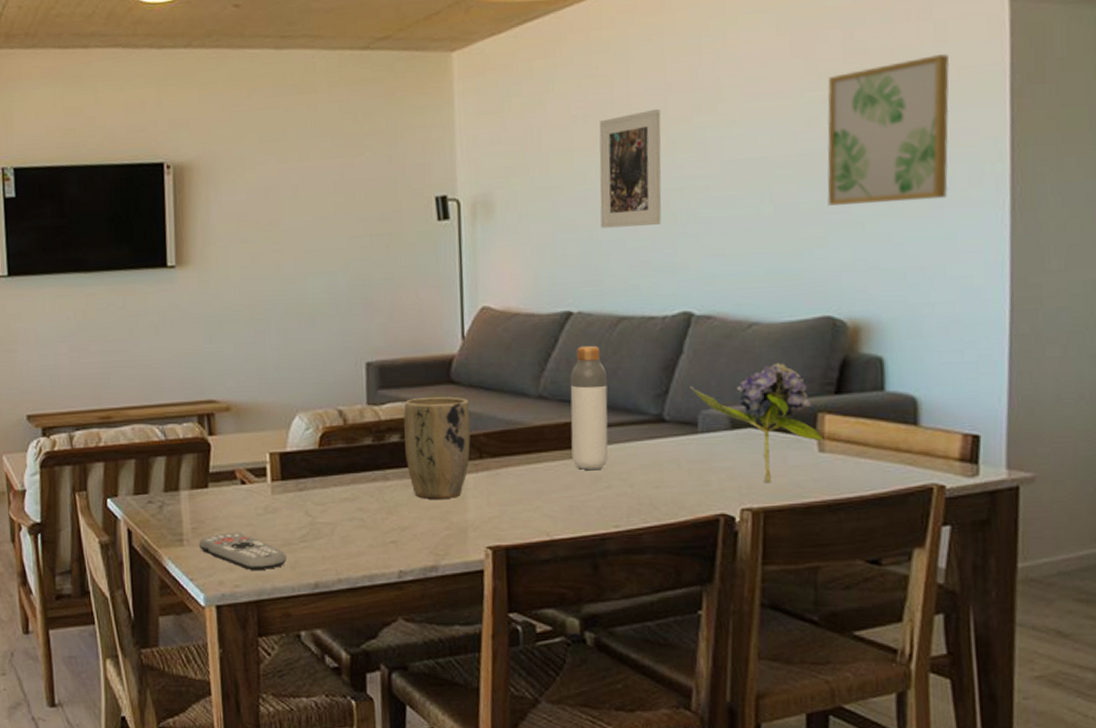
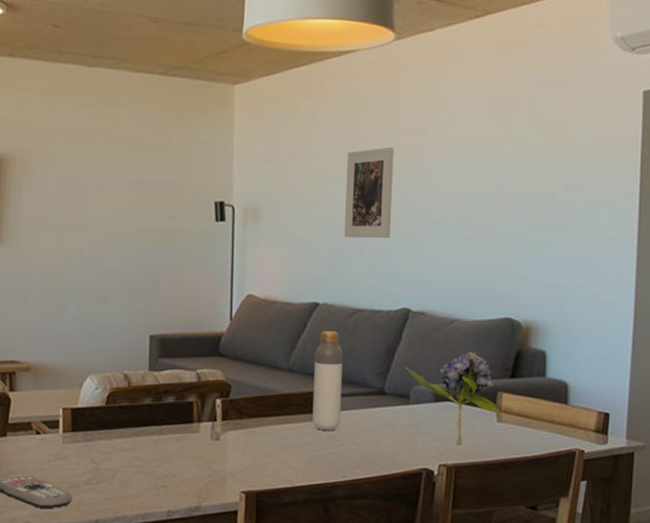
plant pot: present [403,397,471,499] -> none [178,367,234,451]
wall art: present [827,54,950,206] -> none [512,127,601,234]

